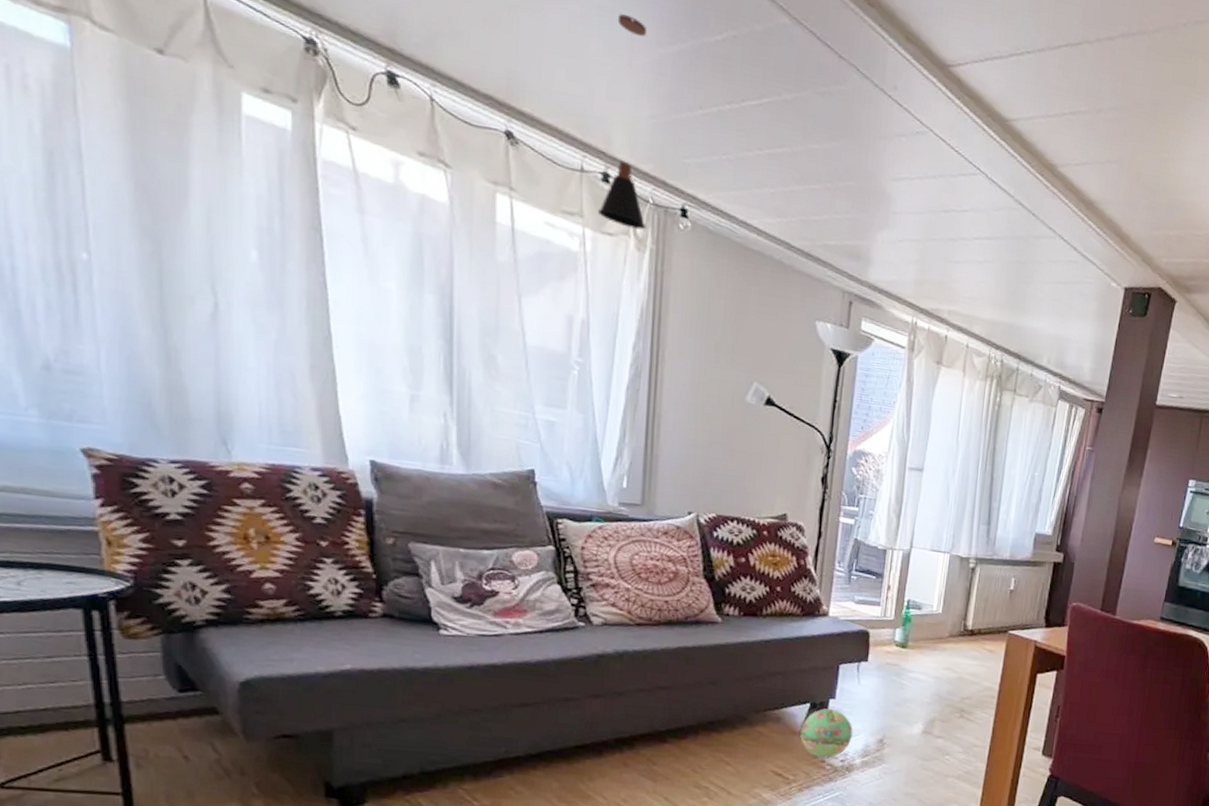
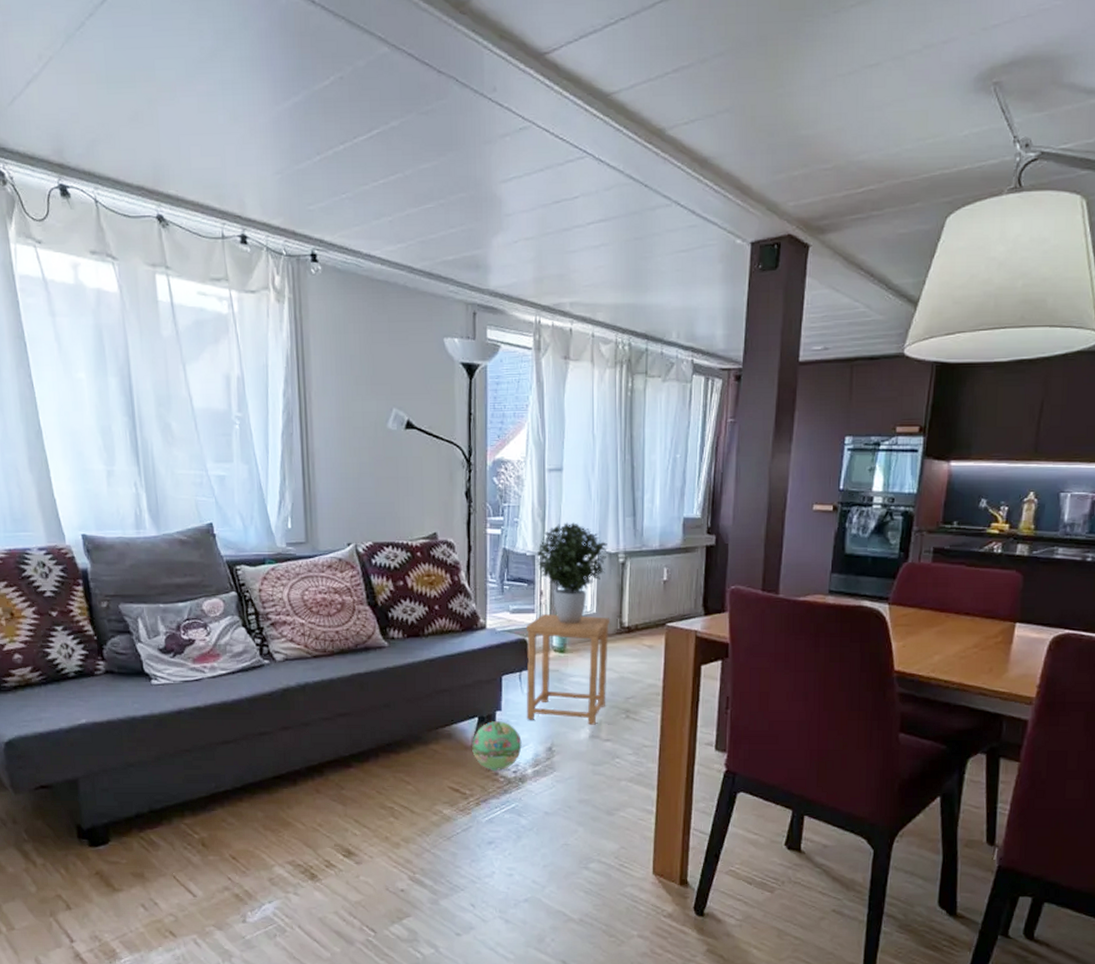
pendant lamp: present [597,14,648,230] -> none [238,82,283,282]
side table: none [860,608,955,721] -> present [526,614,611,725]
potted plant: none [887,522,960,622] -> present [536,522,607,624]

